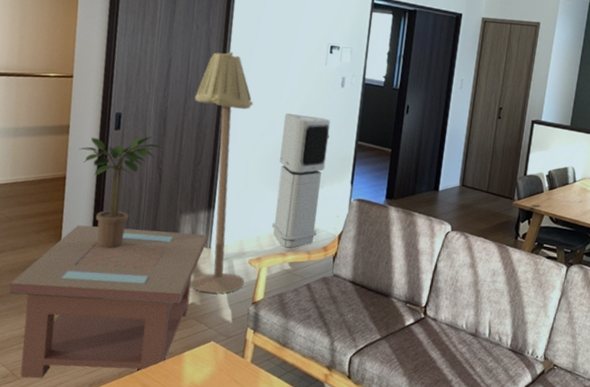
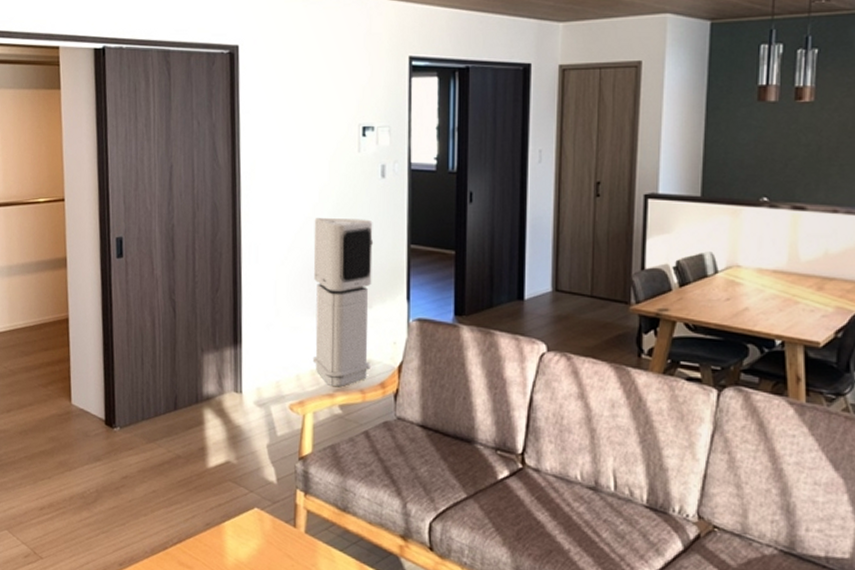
coffee table: present [8,224,208,379] -> none [20,374,237,558]
potted plant: present [79,136,162,248] -> none [79,262,173,399]
floor lamp: present [190,51,254,294] -> none [204,148,287,448]

